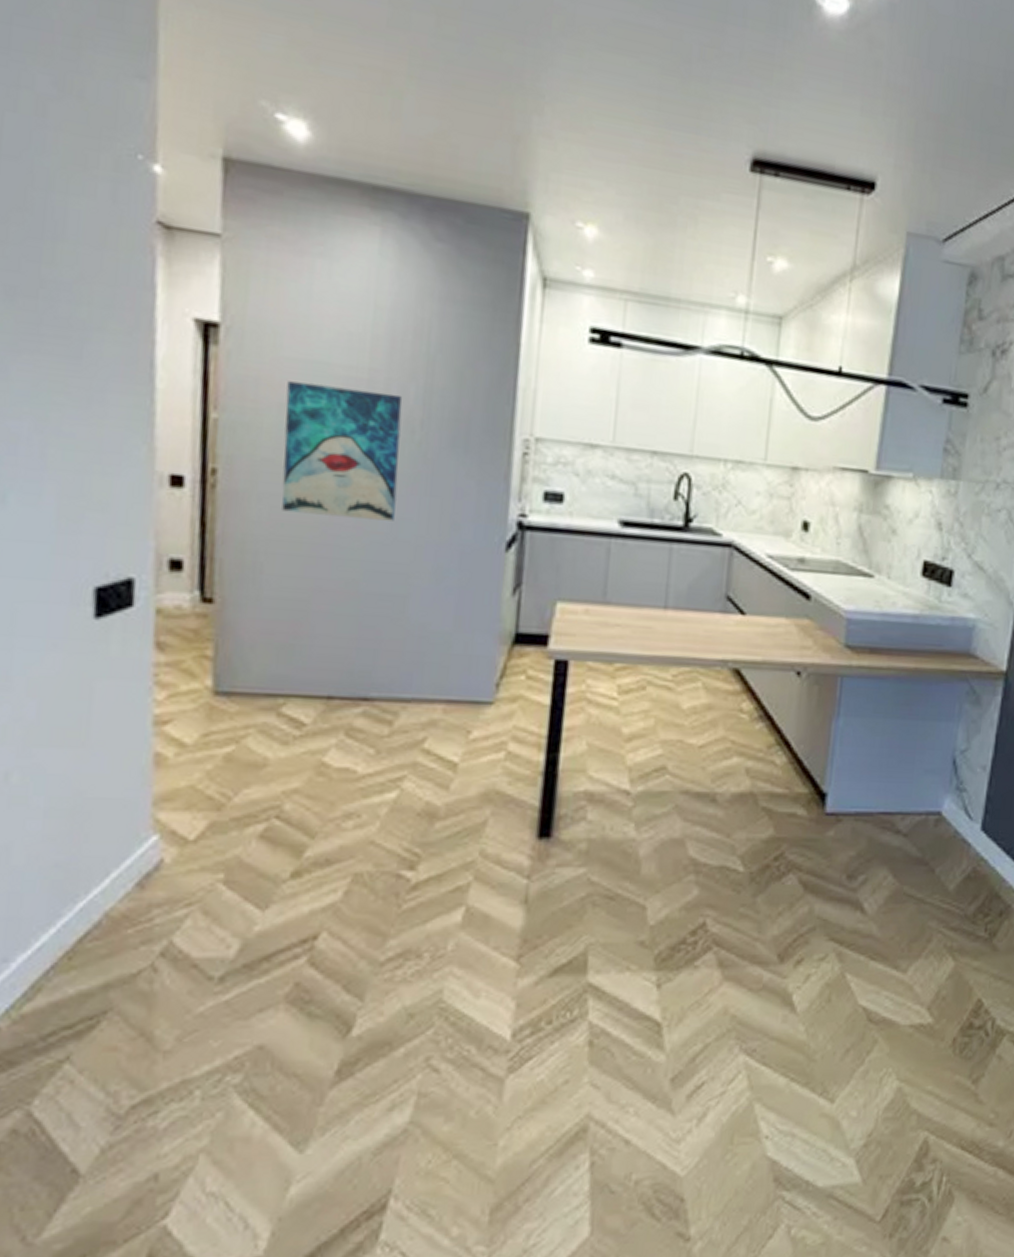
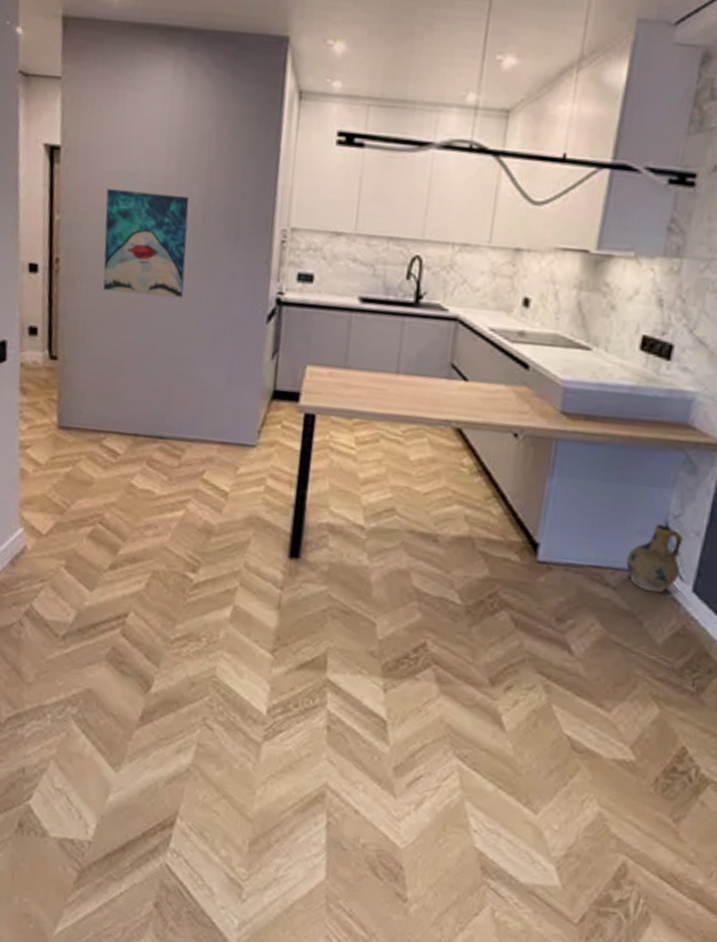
ceramic jug: none [916,760,972,835] -> present [626,523,685,593]

